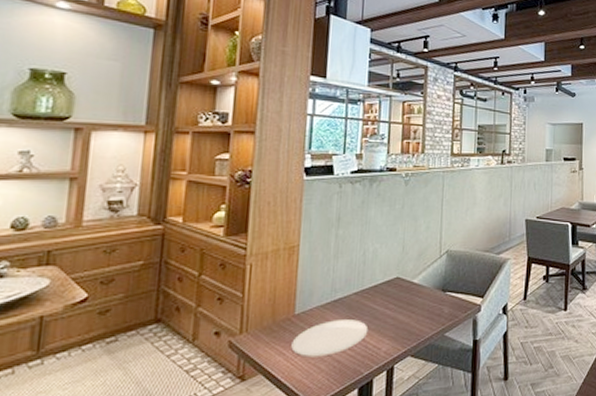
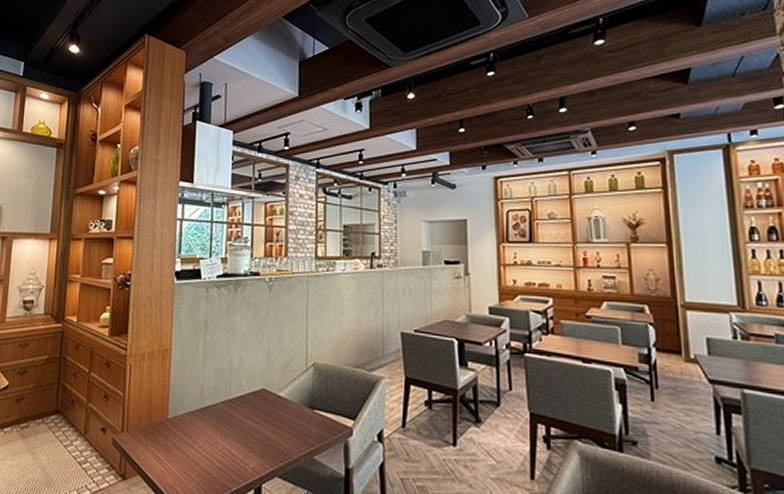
plate: present [291,319,369,358] -> none [165,428,236,466]

